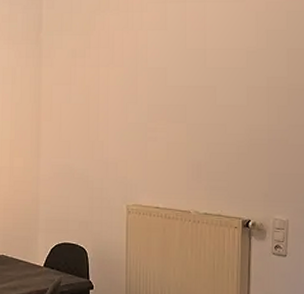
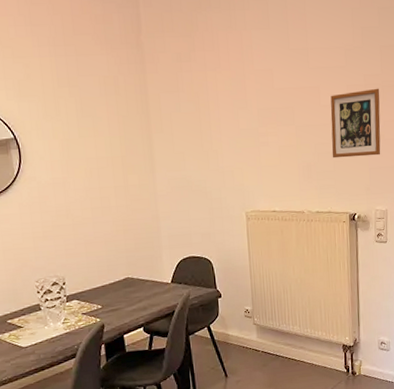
picture frame: none [226,91,285,161] -> present [330,88,381,159]

